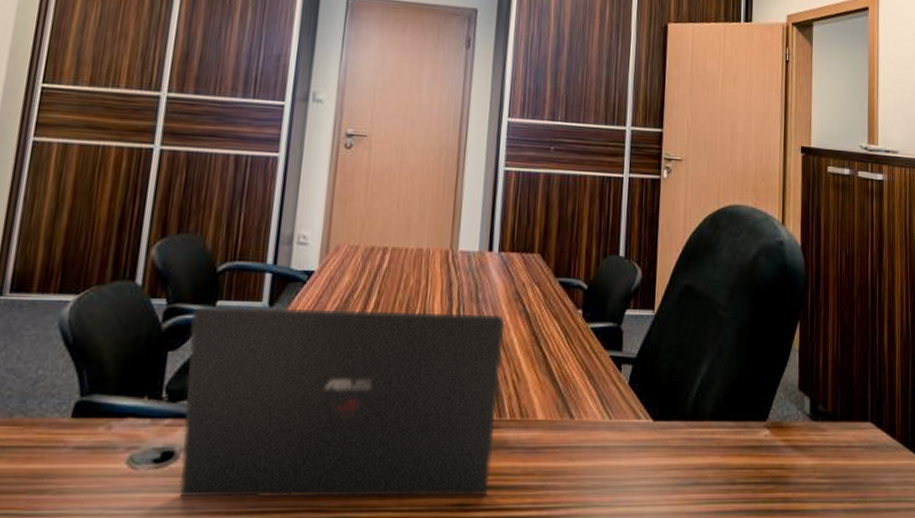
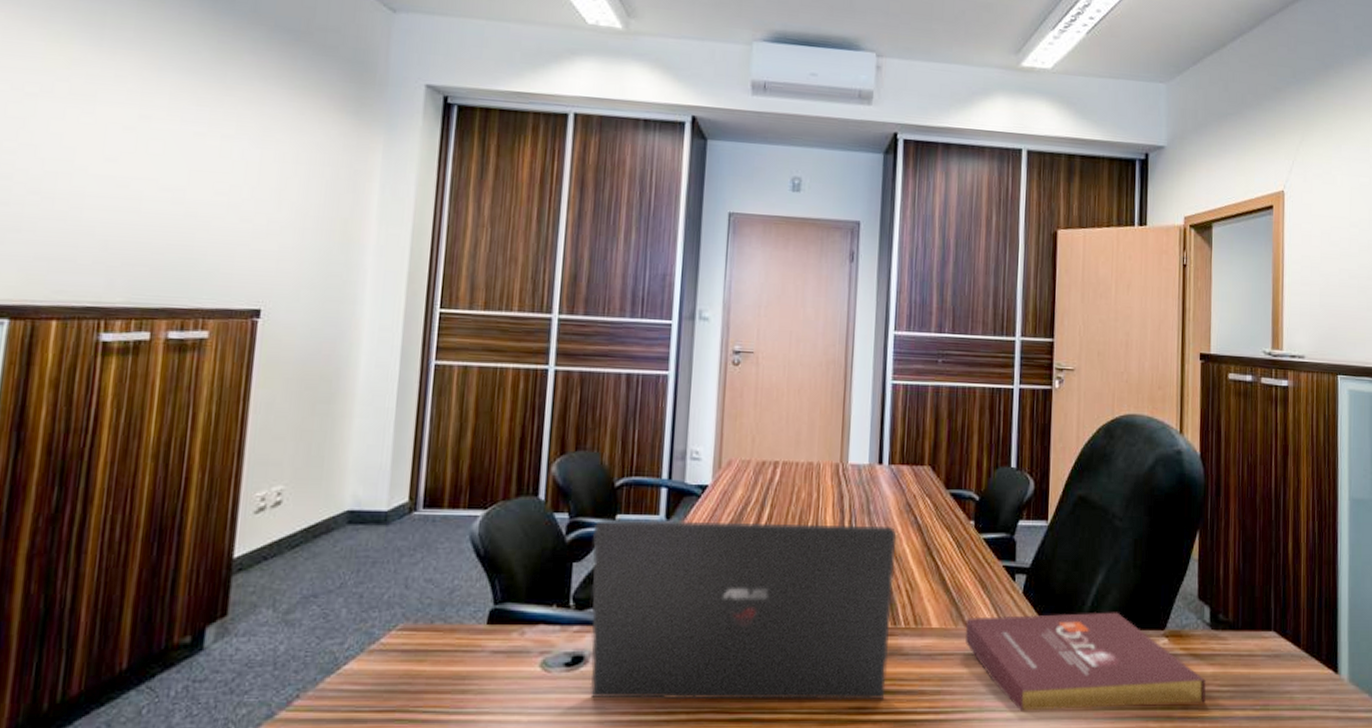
book: none [570,403,807,506] -> present [964,612,1207,711]

